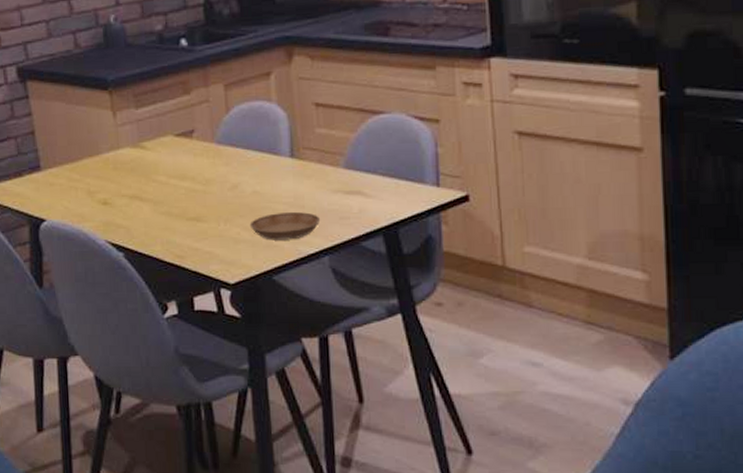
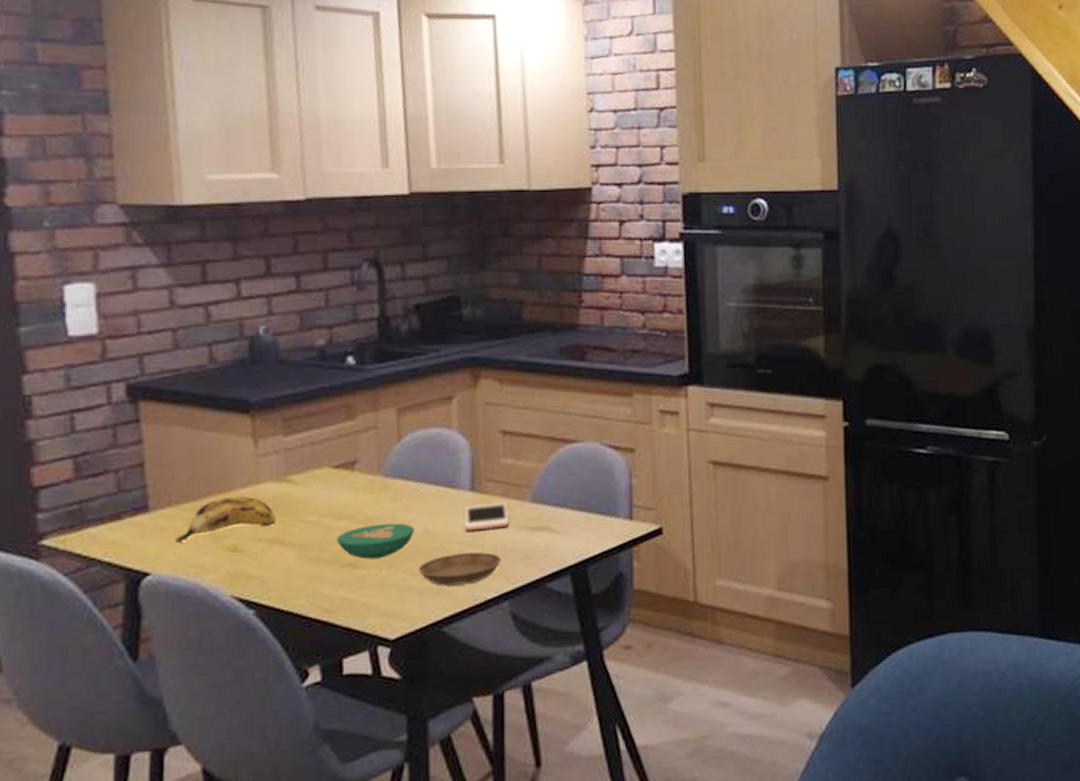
banana: none [61,159,134,197] -> present [175,496,276,544]
bowl: none [182,184,245,215] -> present [336,523,415,559]
cell phone: none [287,167,326,193] -> present [465,502,510,532]

